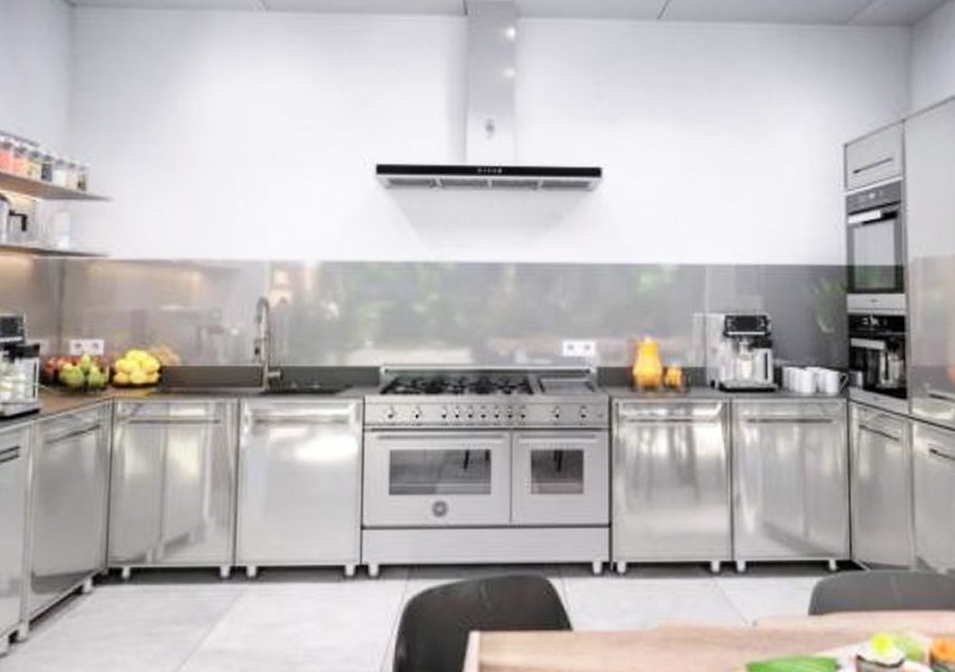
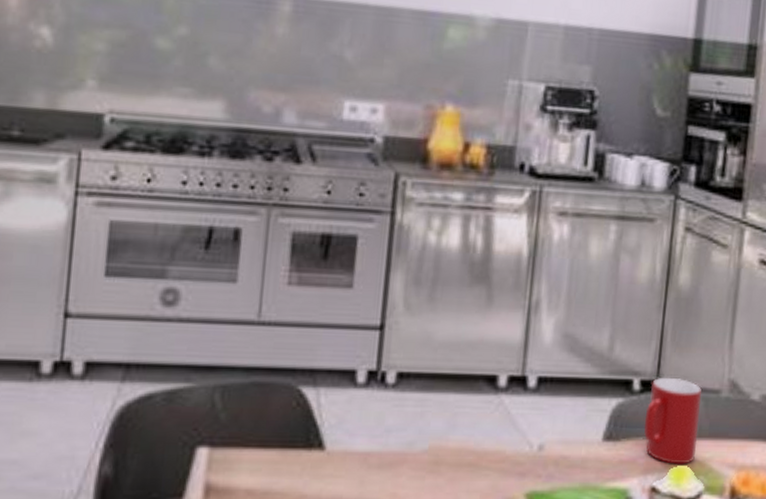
cup: none [843,557,894,635] -> present [643,377,702,464]

